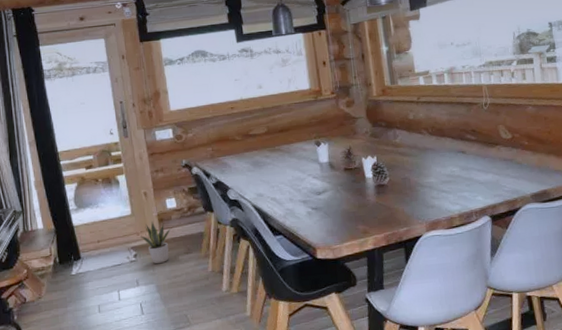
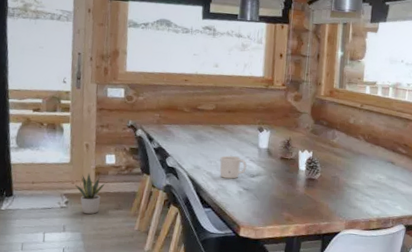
mug: none [282,176,311,201] -> present [219,155,247,179]

